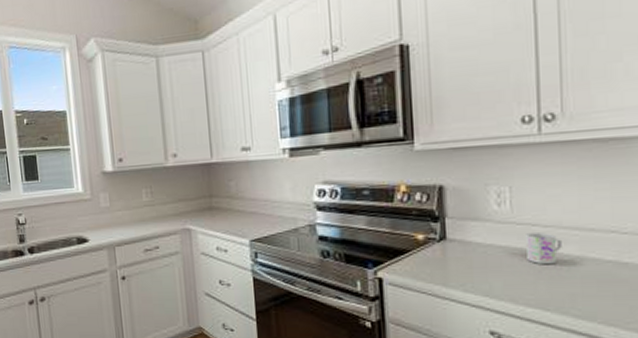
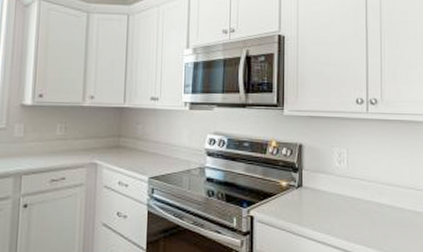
mug: present [524,233,562,264] -> none [356,186,379,210]

